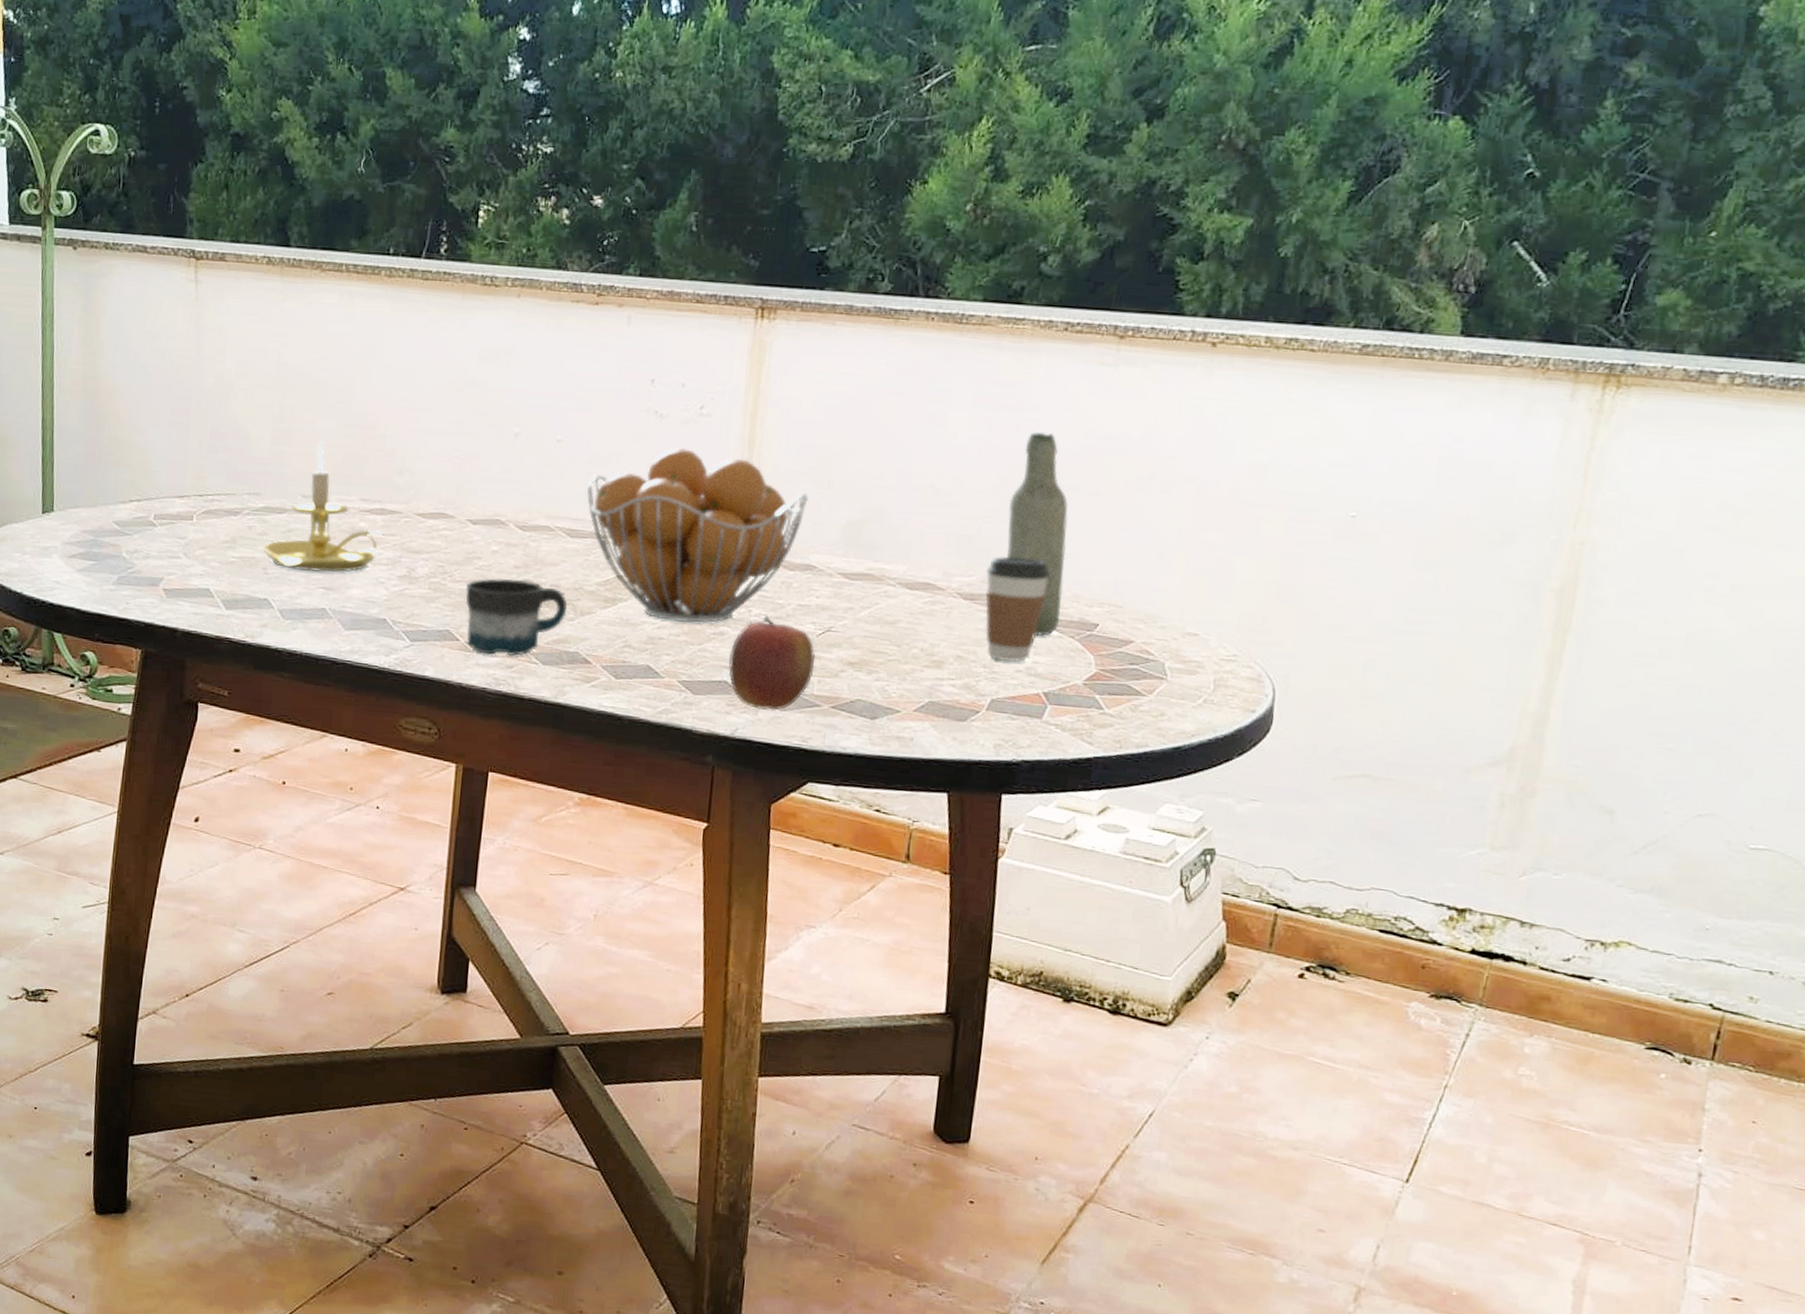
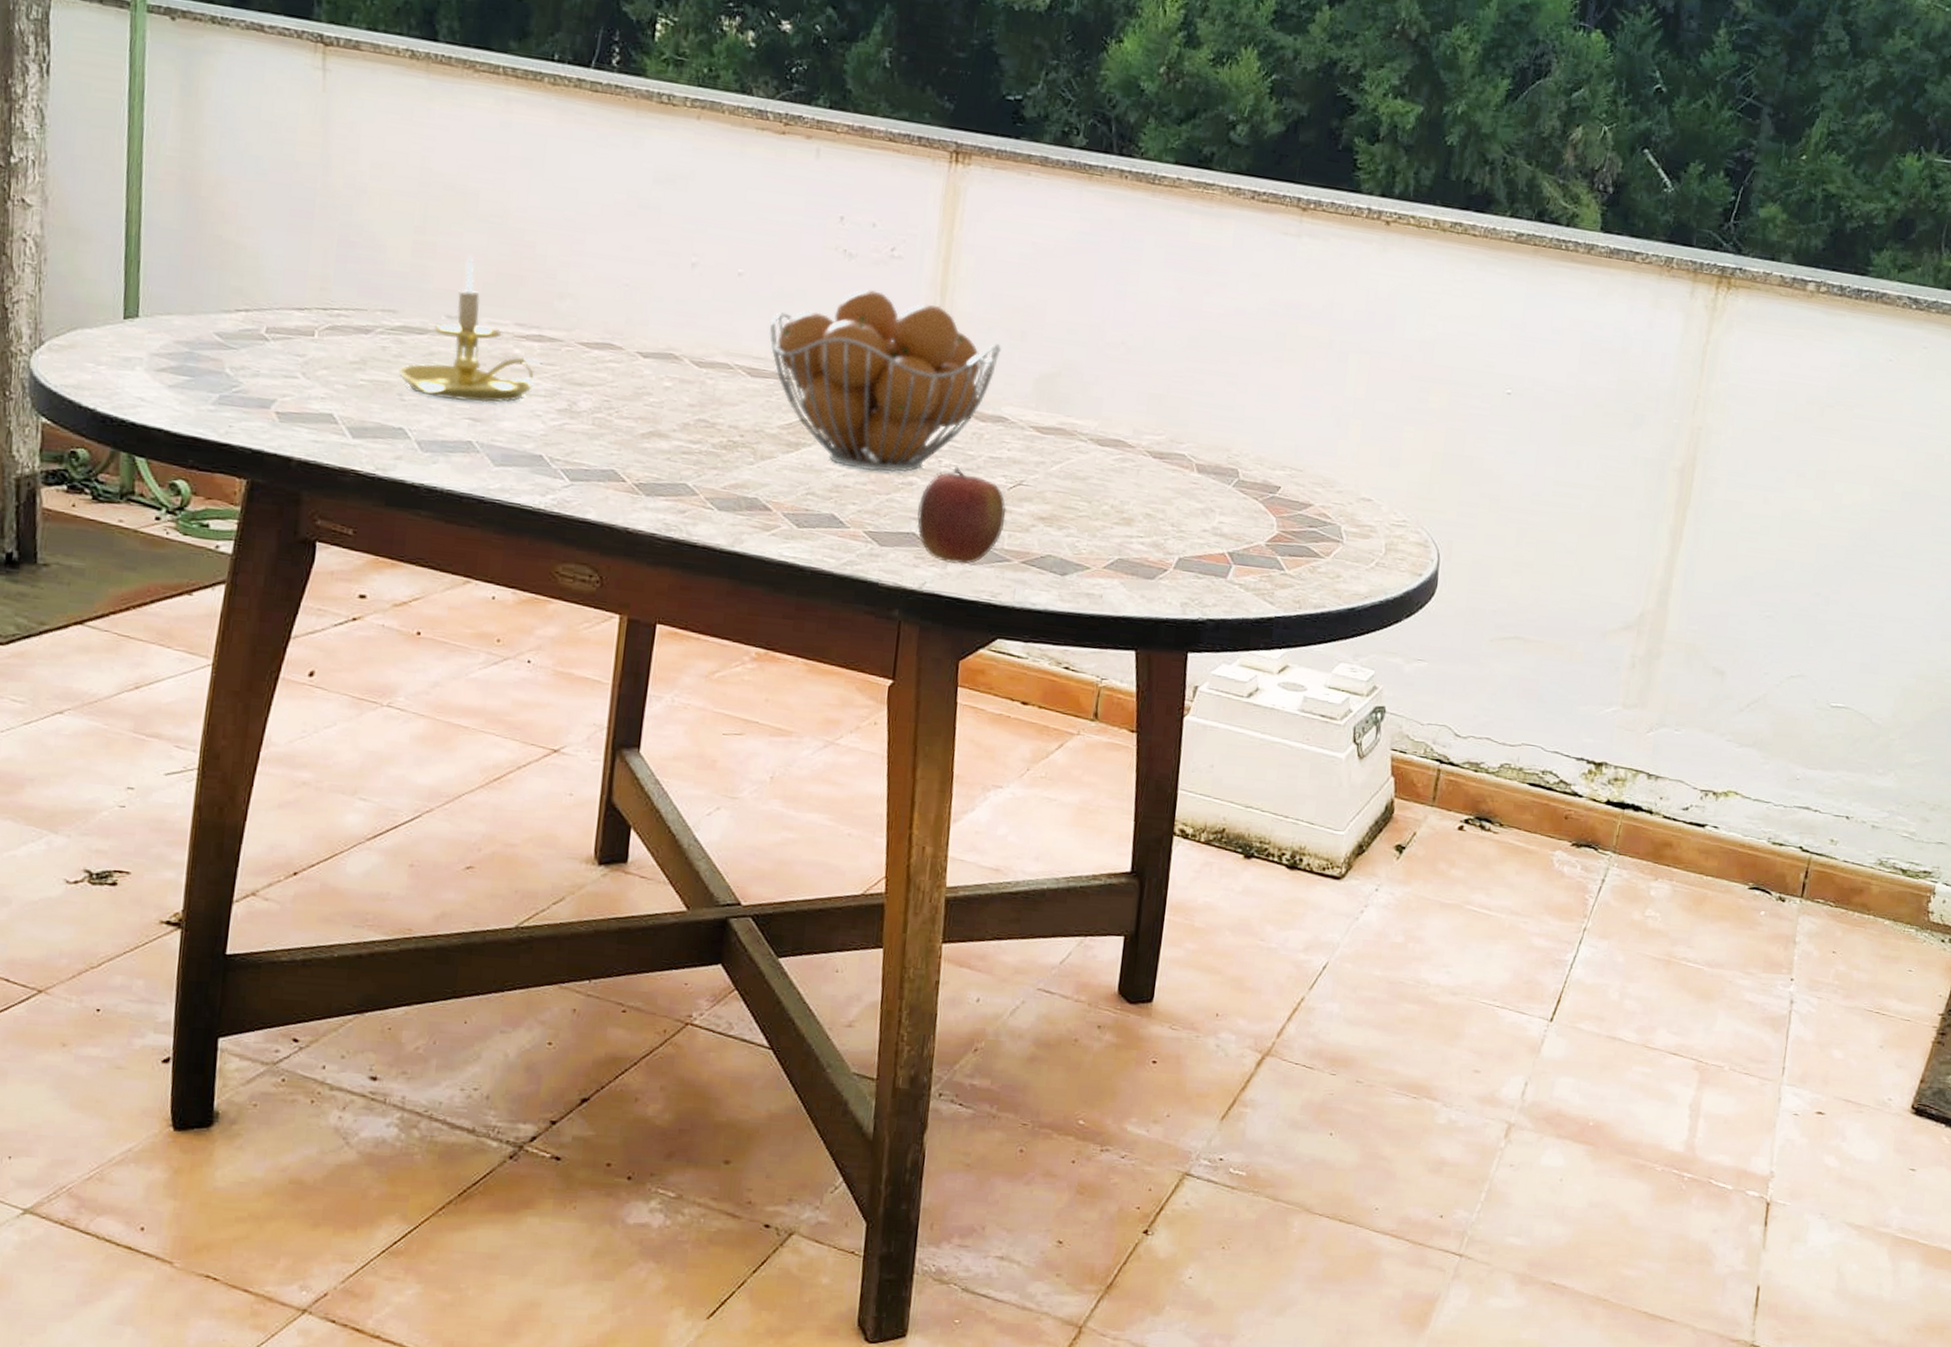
mug: present [465,578,568,657] -> none [633,416,747,501]
coffee cup: present [985,556,1050,663] -> none [1173,416,1235,522]
bottle: present [1007,432,1068,636] -> none [1195,296,1253,497]

